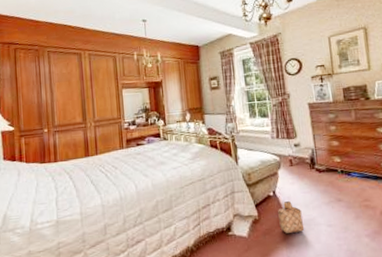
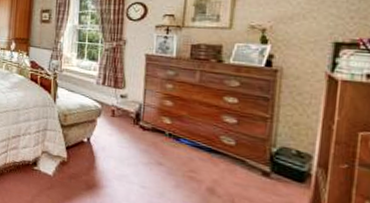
basket: present [278,201,305,233] -> none [88,151,115,186]

